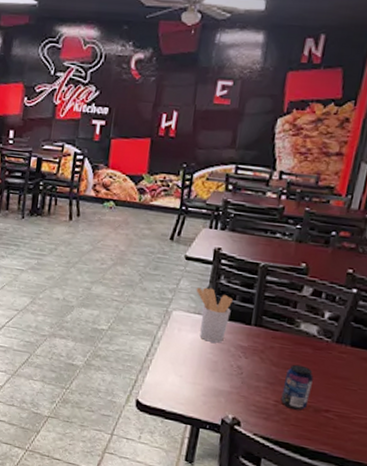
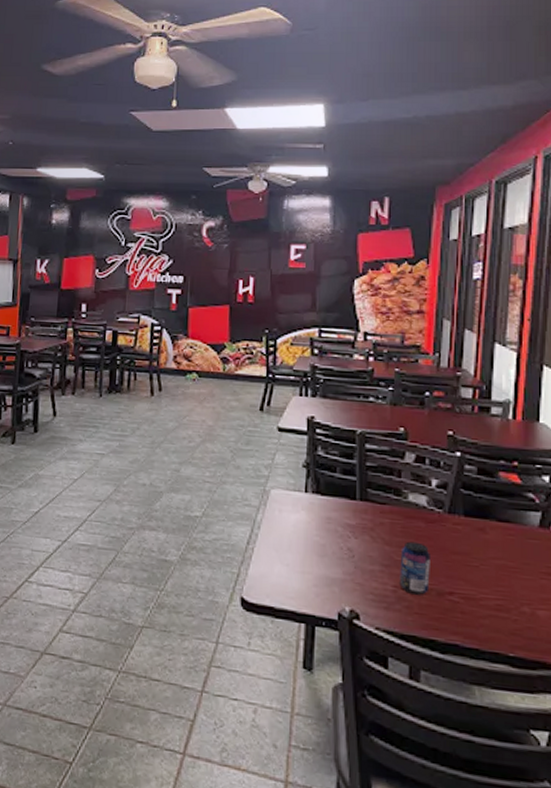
utensil holder: present [196,287,233,343] -> none [293,460,333,523]

